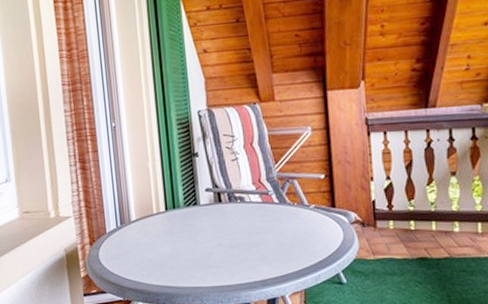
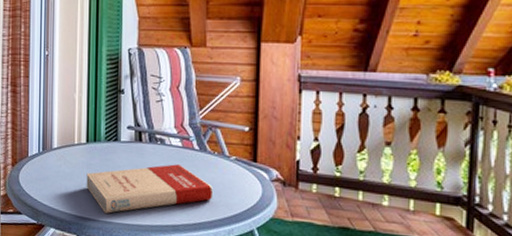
book: none [169,220,297,279] -> present [86,164,213,213]

